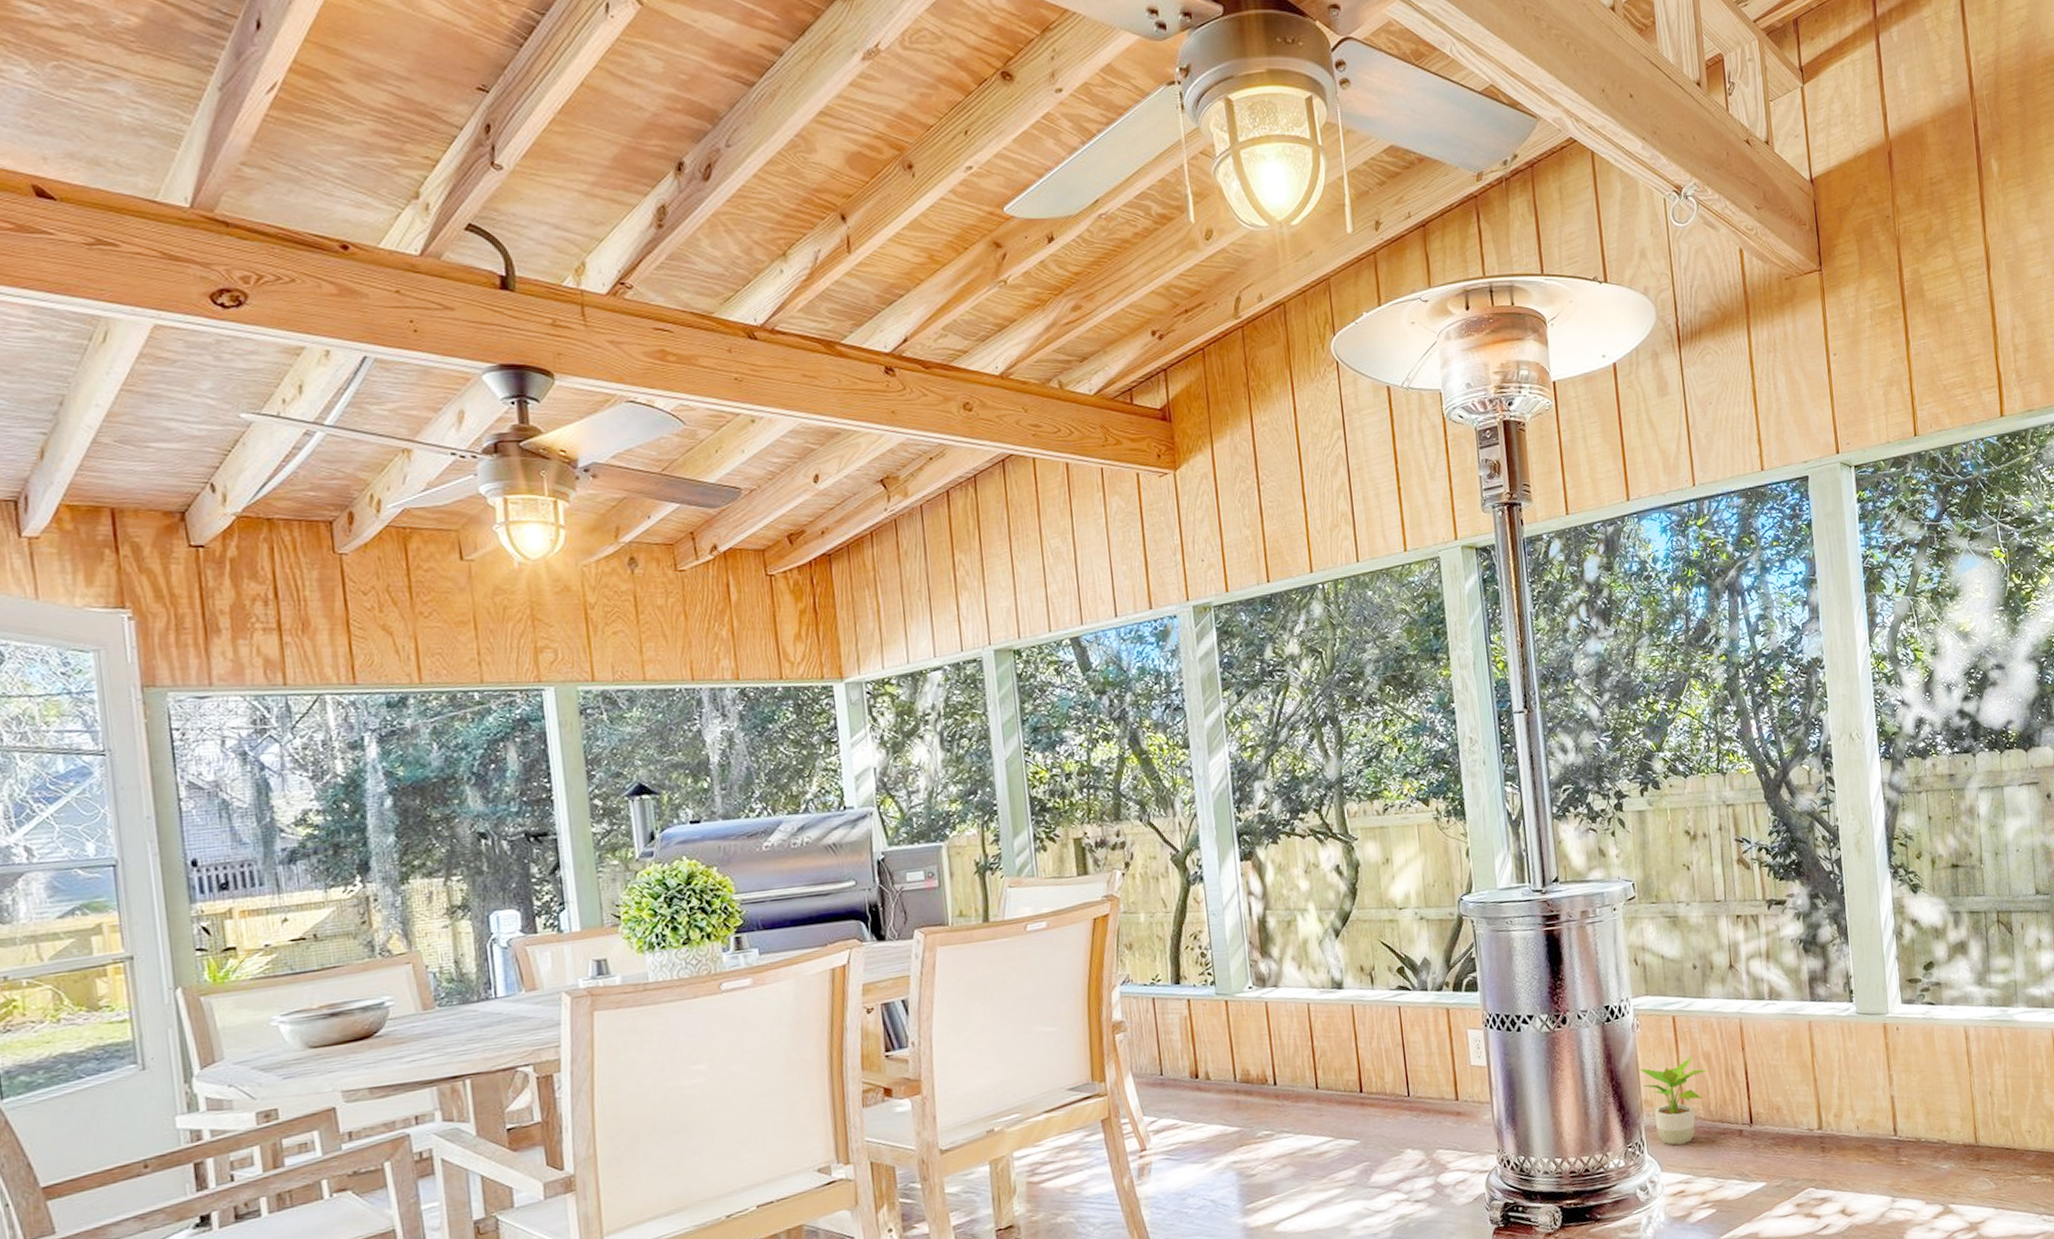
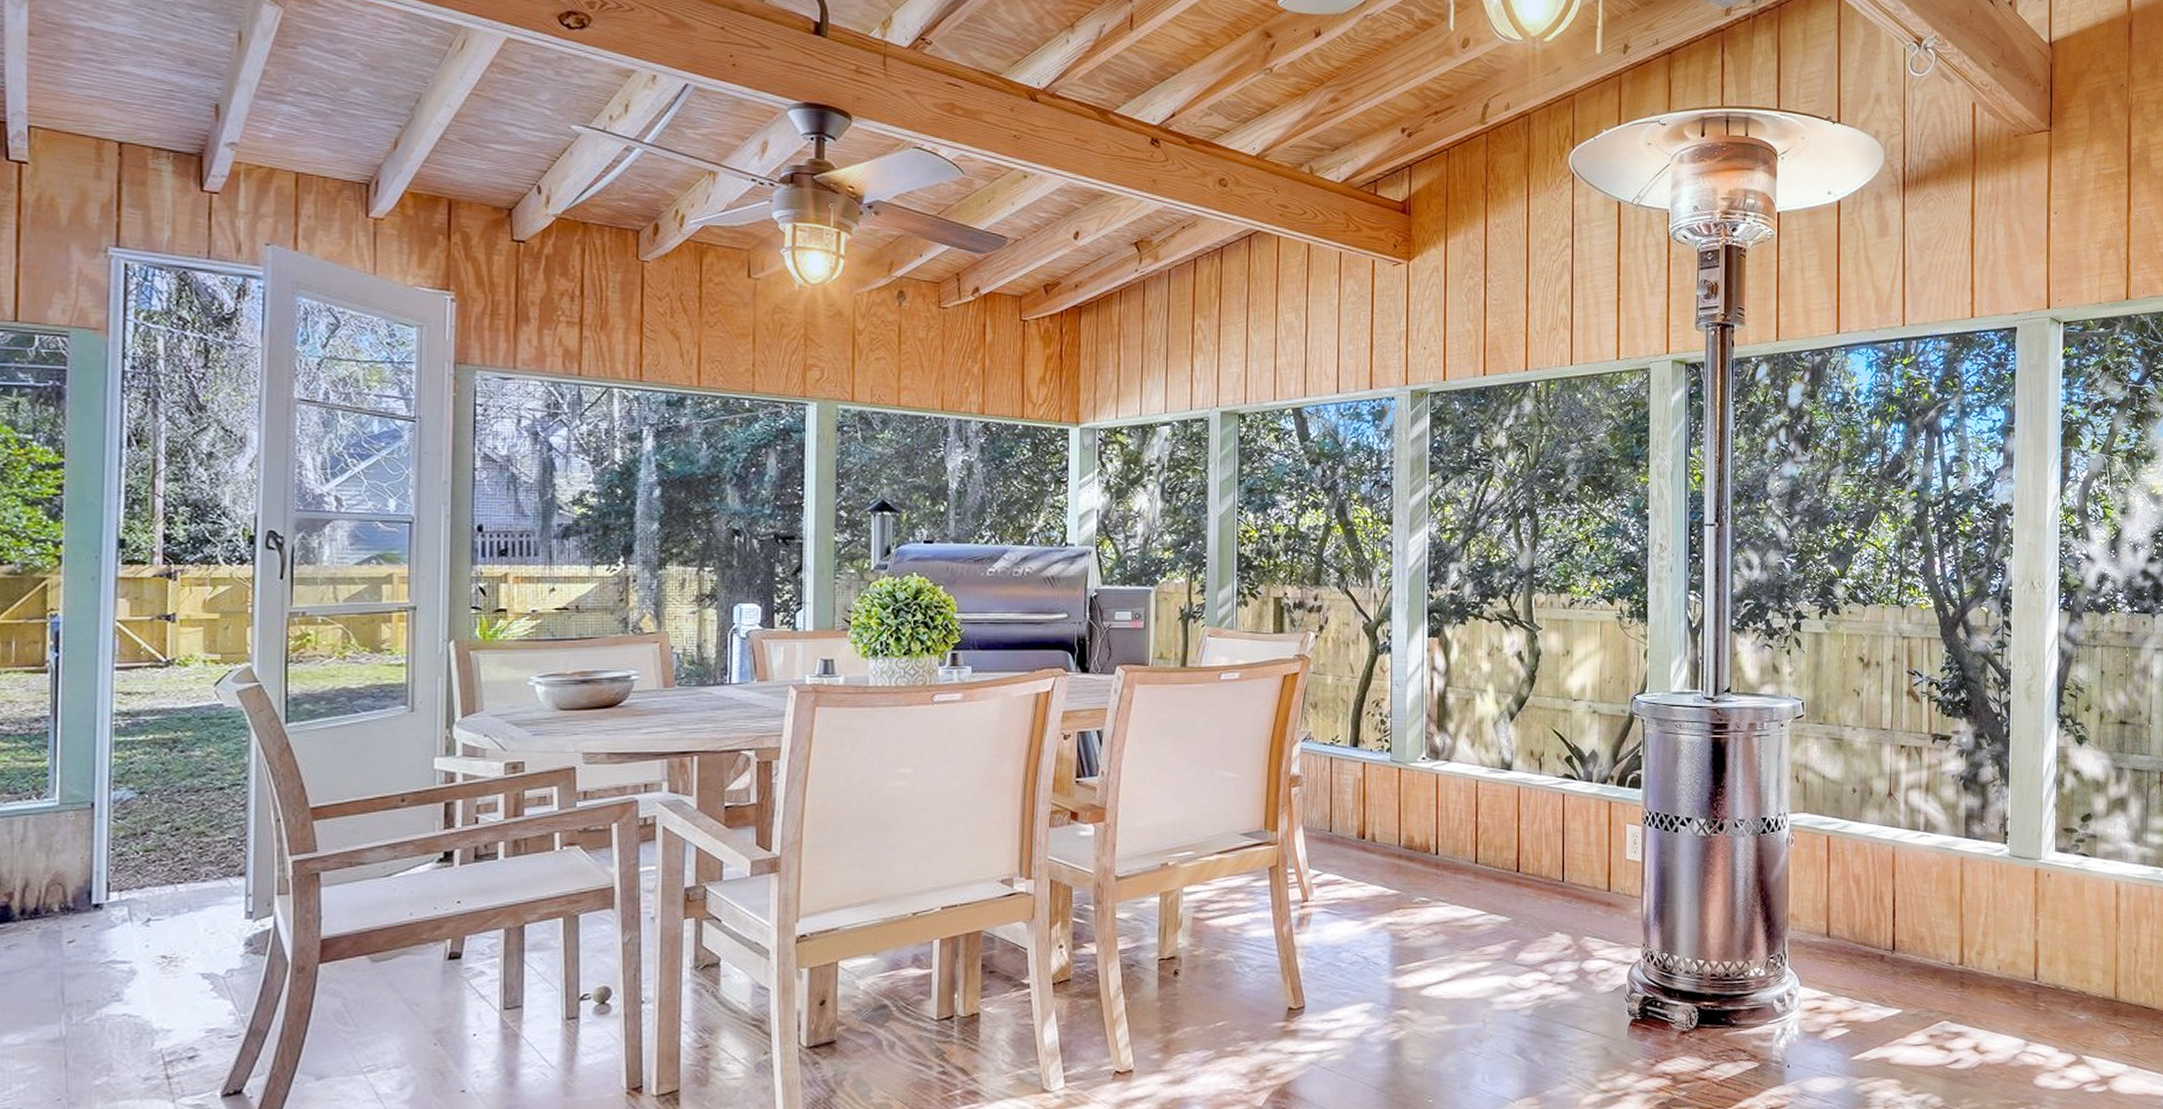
potted plant: present [1640,1056,1708,1146] -> none [1790,877,1857,962]

